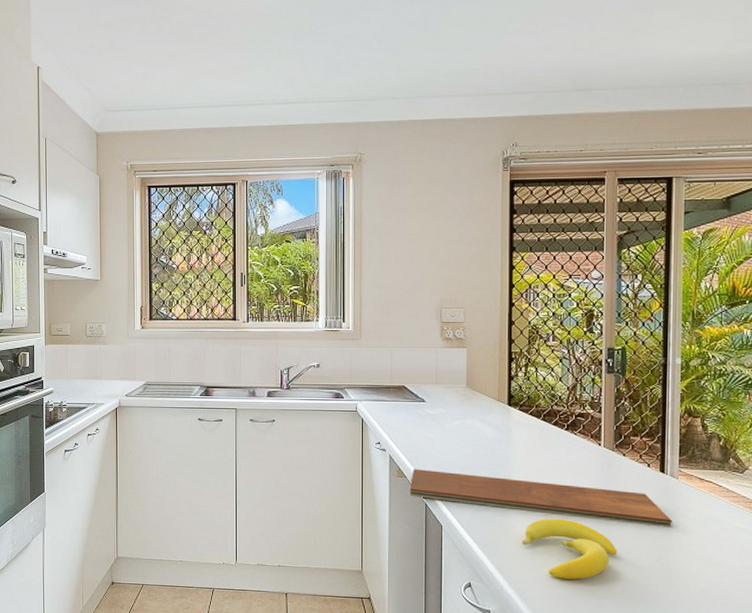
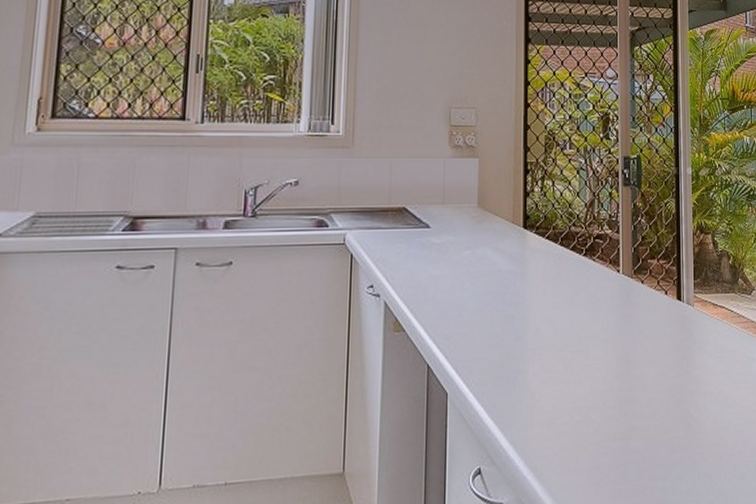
chopping board: present [409,469,672,528] -> none [408,318,690,366]
banana: present [522,518,618,580] -> none [539,367,639,446]

